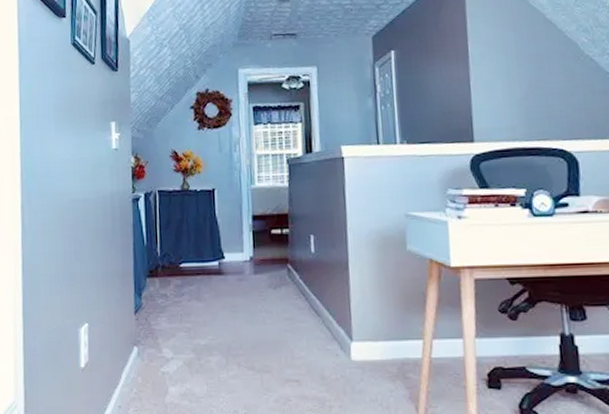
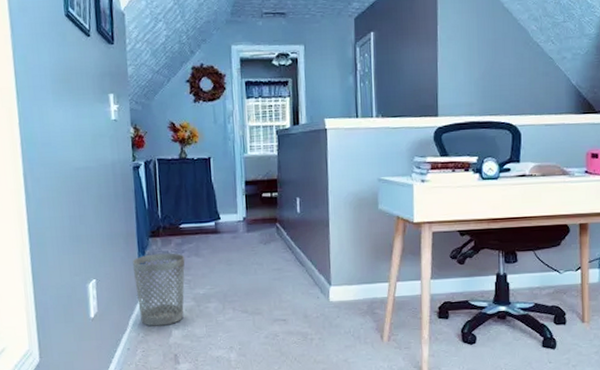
wastebasket: none [127,295,185,381] -> present [132,253,185,326]

